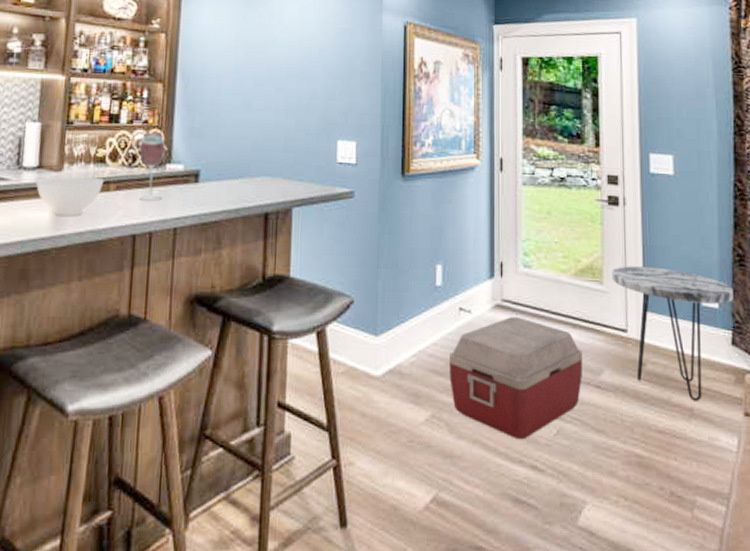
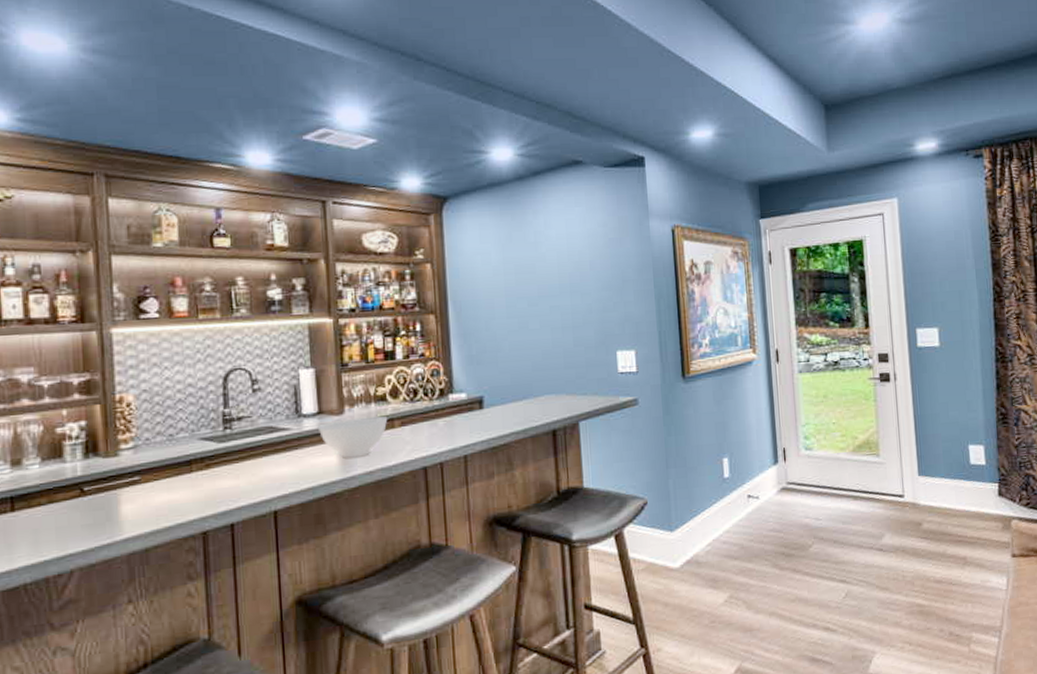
wineglass: present [139,132,165,202] -> none [419,364,448,434]
cooler: present [449,316,582,440] -> none [742,496,866,607]
side table: present [612,266,733,401] -> none [887,434,999,551]

